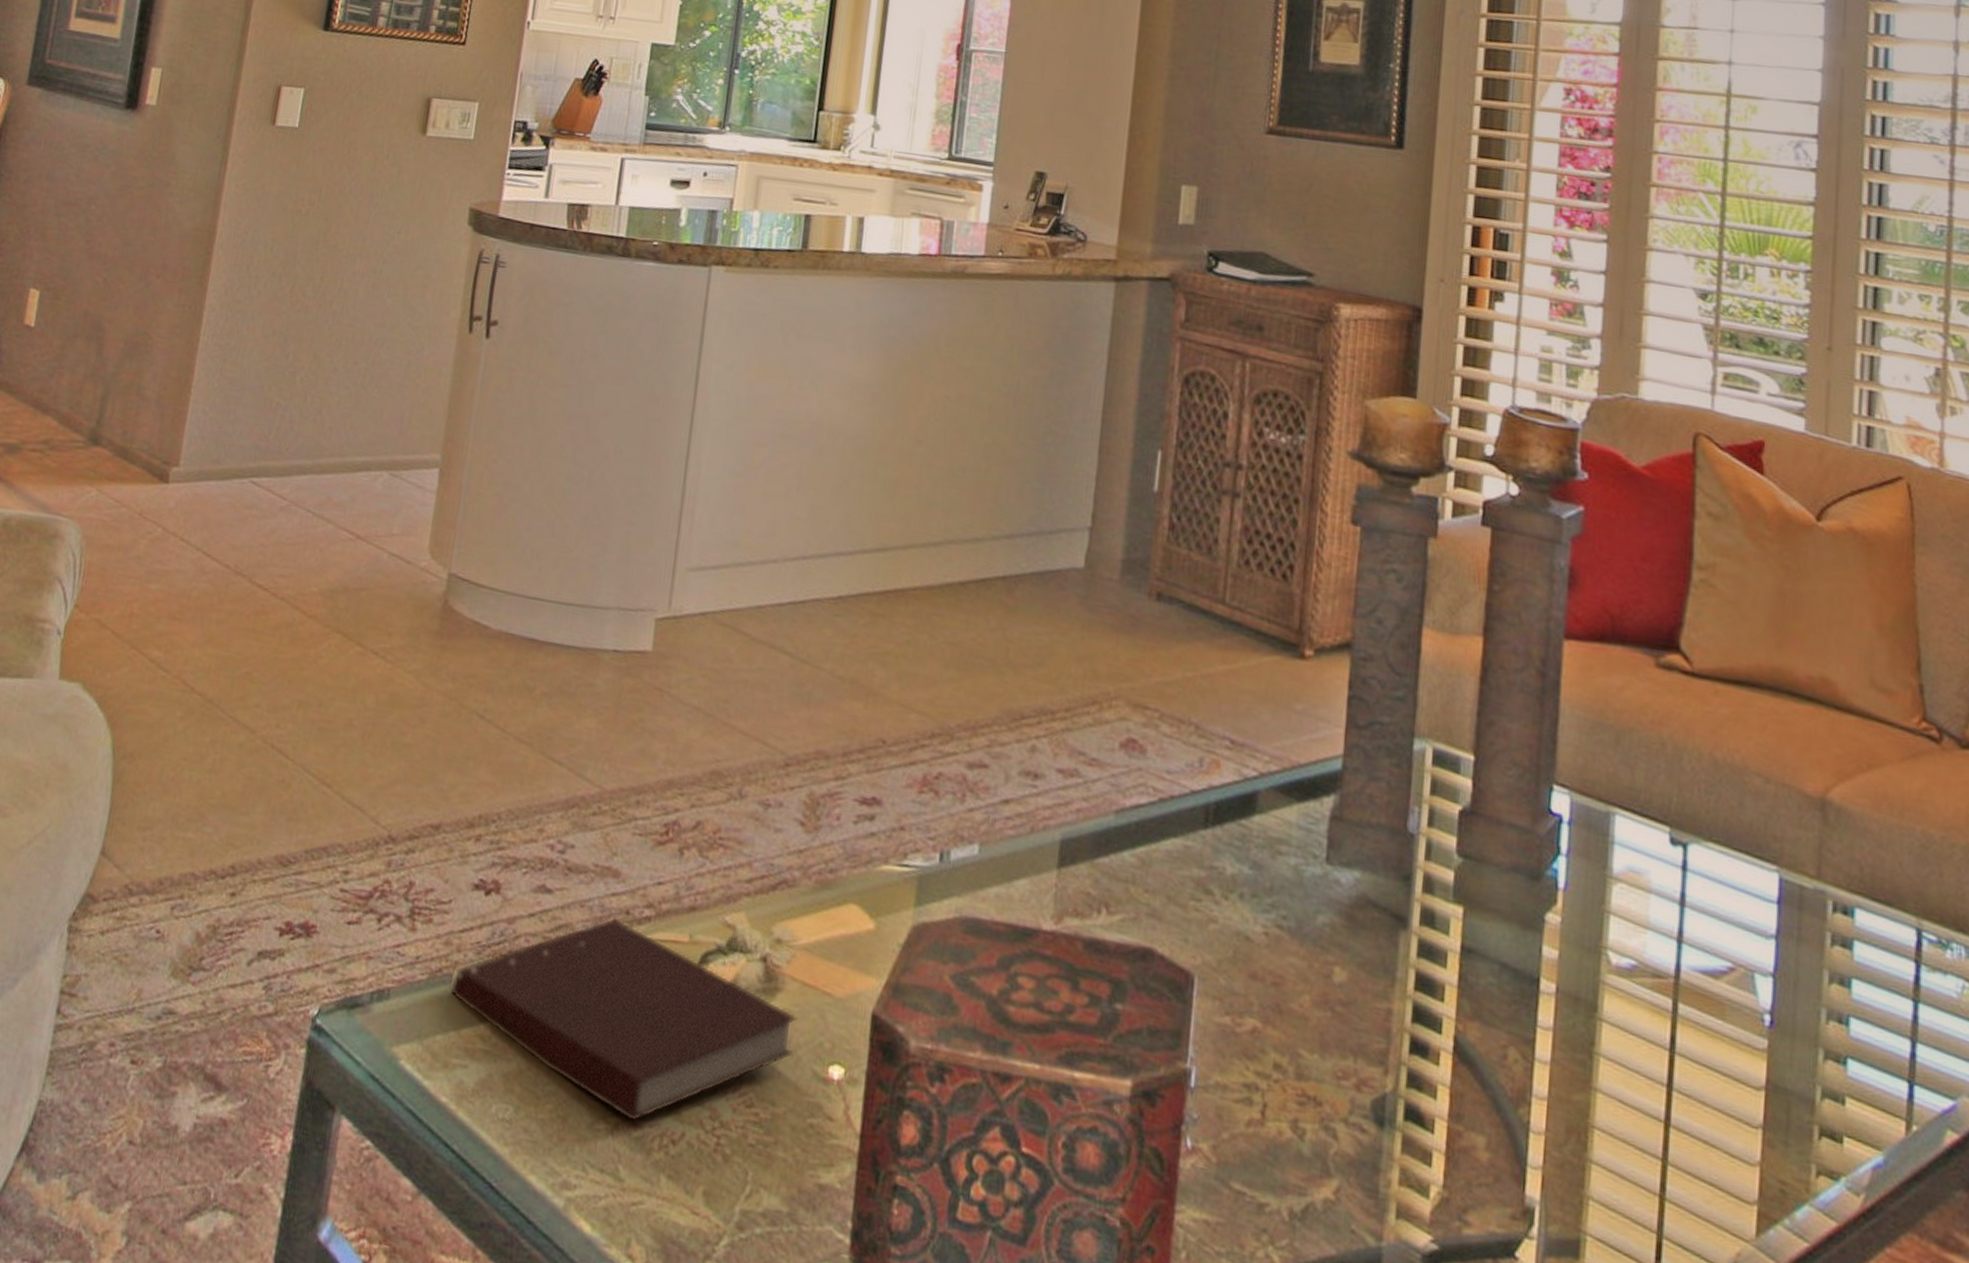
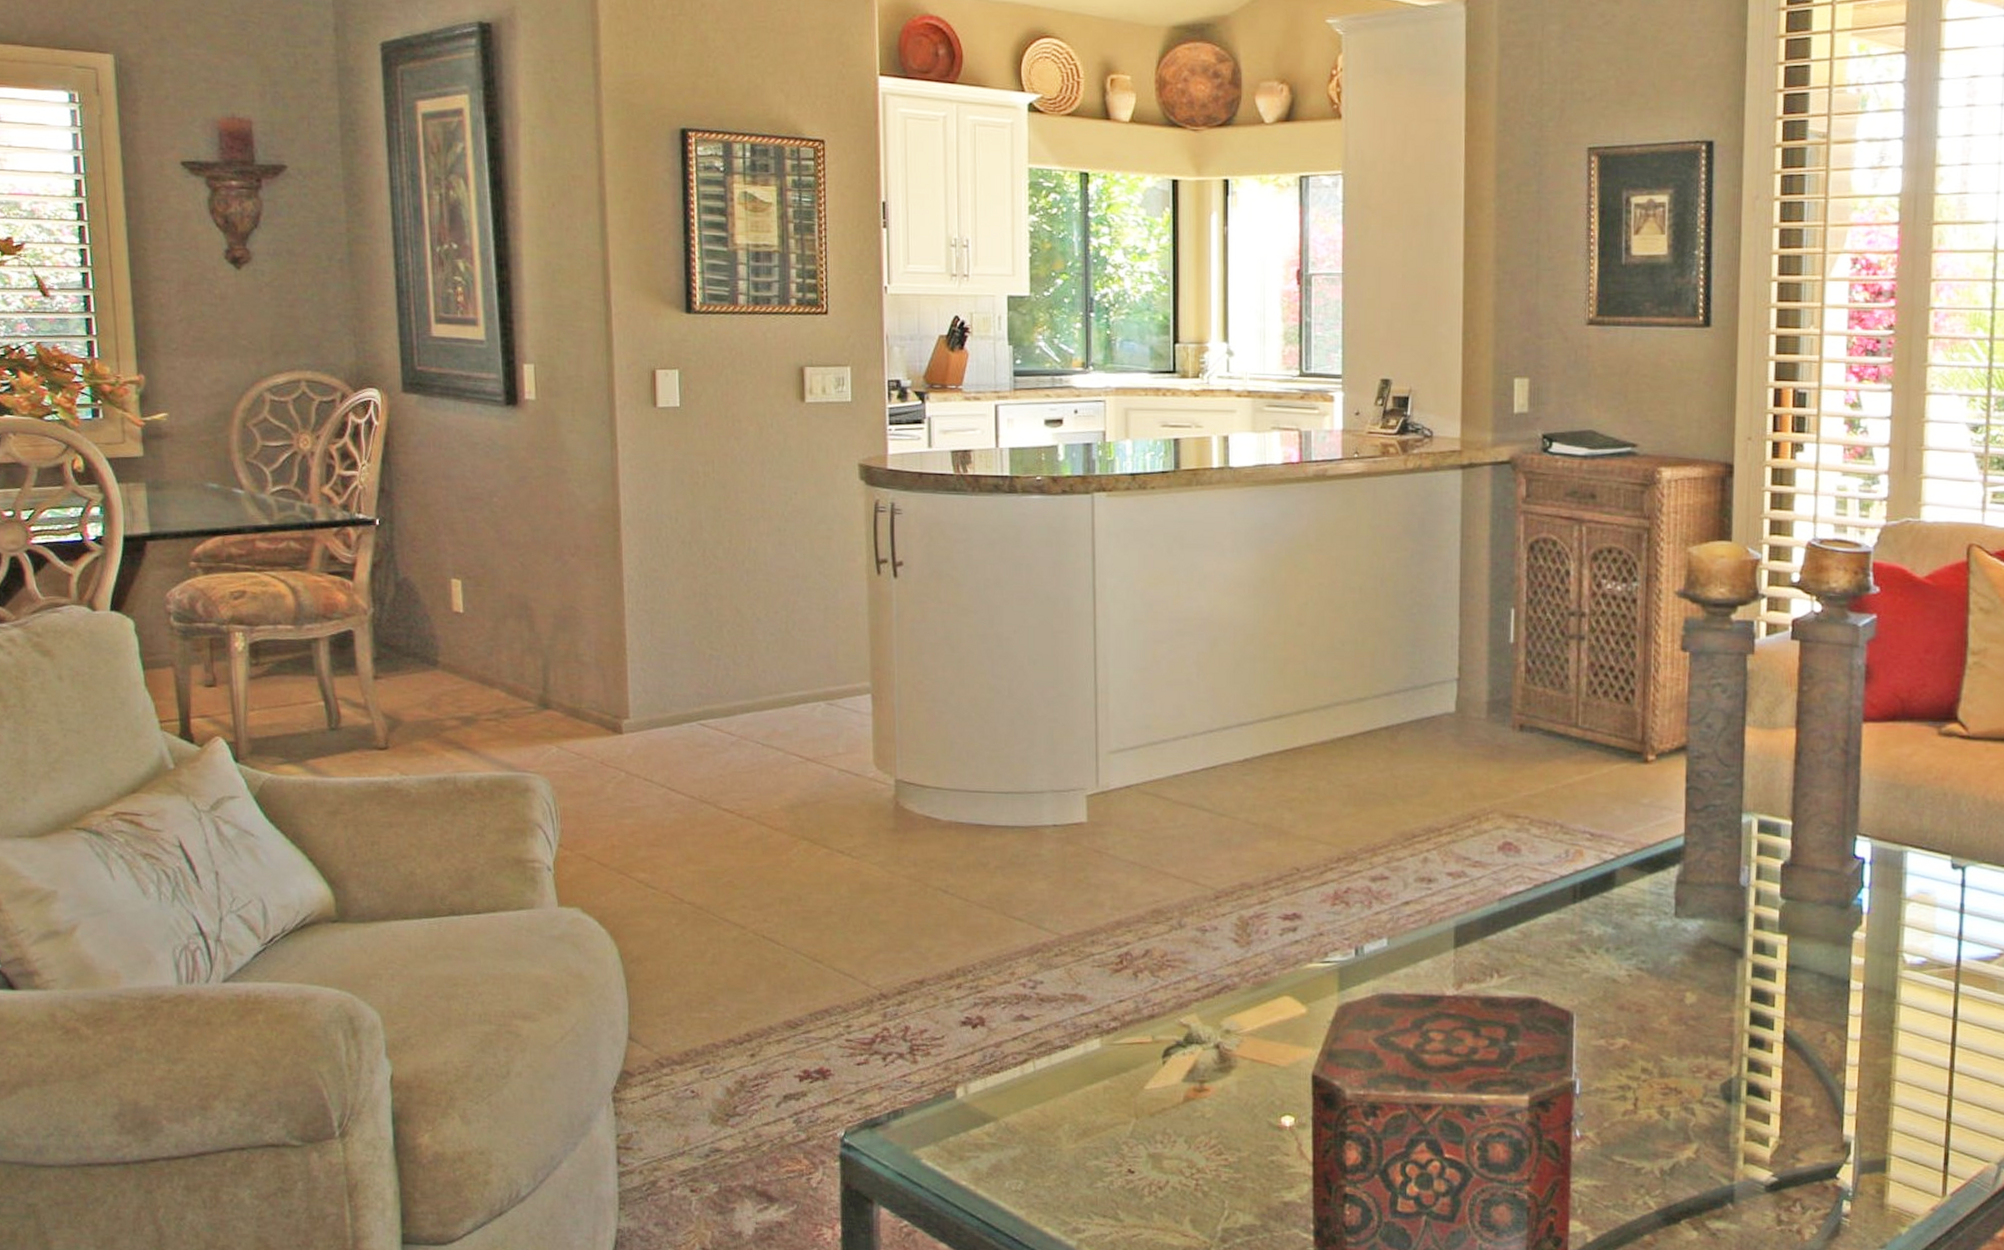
notebook: present [449,917,798,1123] -> none [954,1032,1251,1179]

